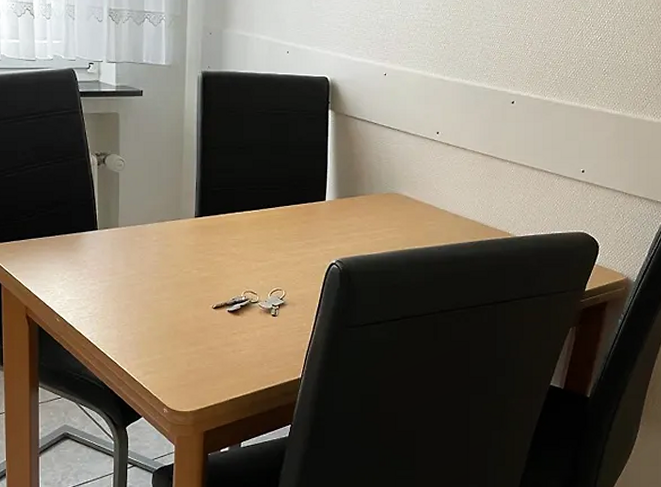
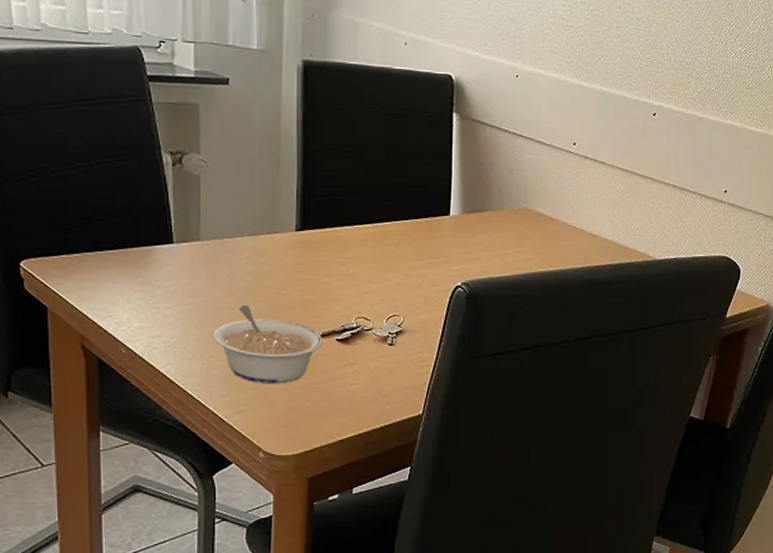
legume: none [128,282,217,349] -> present [213,306,323,384]

